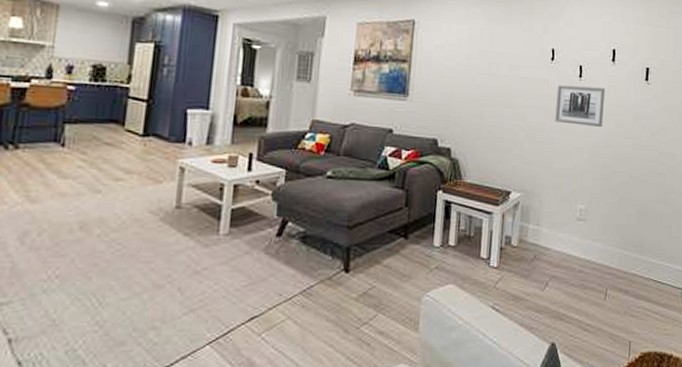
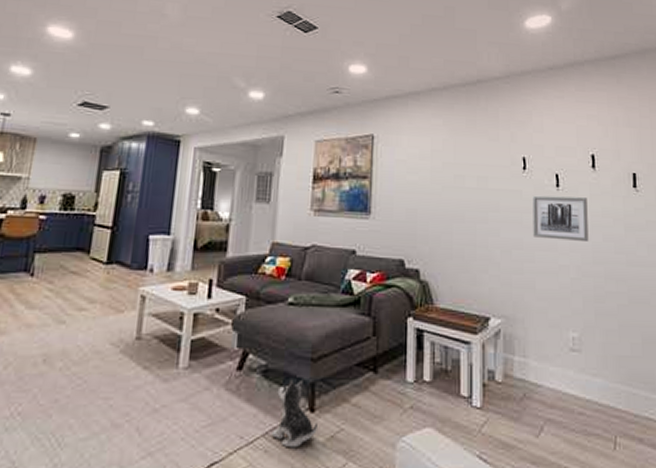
plush toy: none [308,244,351,303] -> present [271,379,317,448]

